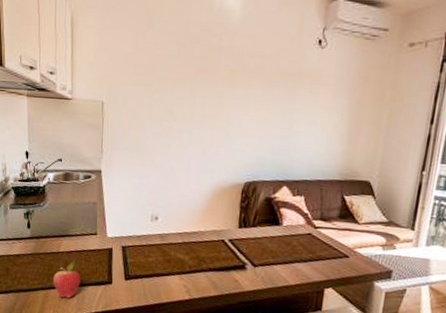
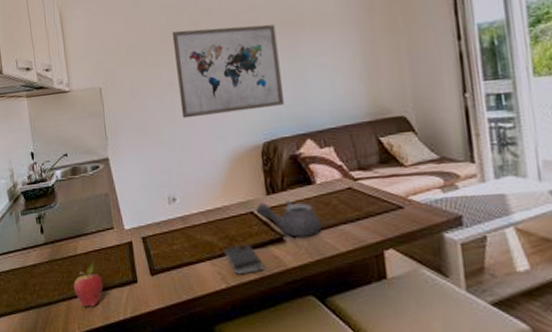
wall art: none [176,61,278,152] -> present [172,24,284,119]
smartphone: none [193,266,225,291] -> present [224,245,265,275]
teapot: none [226,233,280,268] -> present [255,201,322,237]

